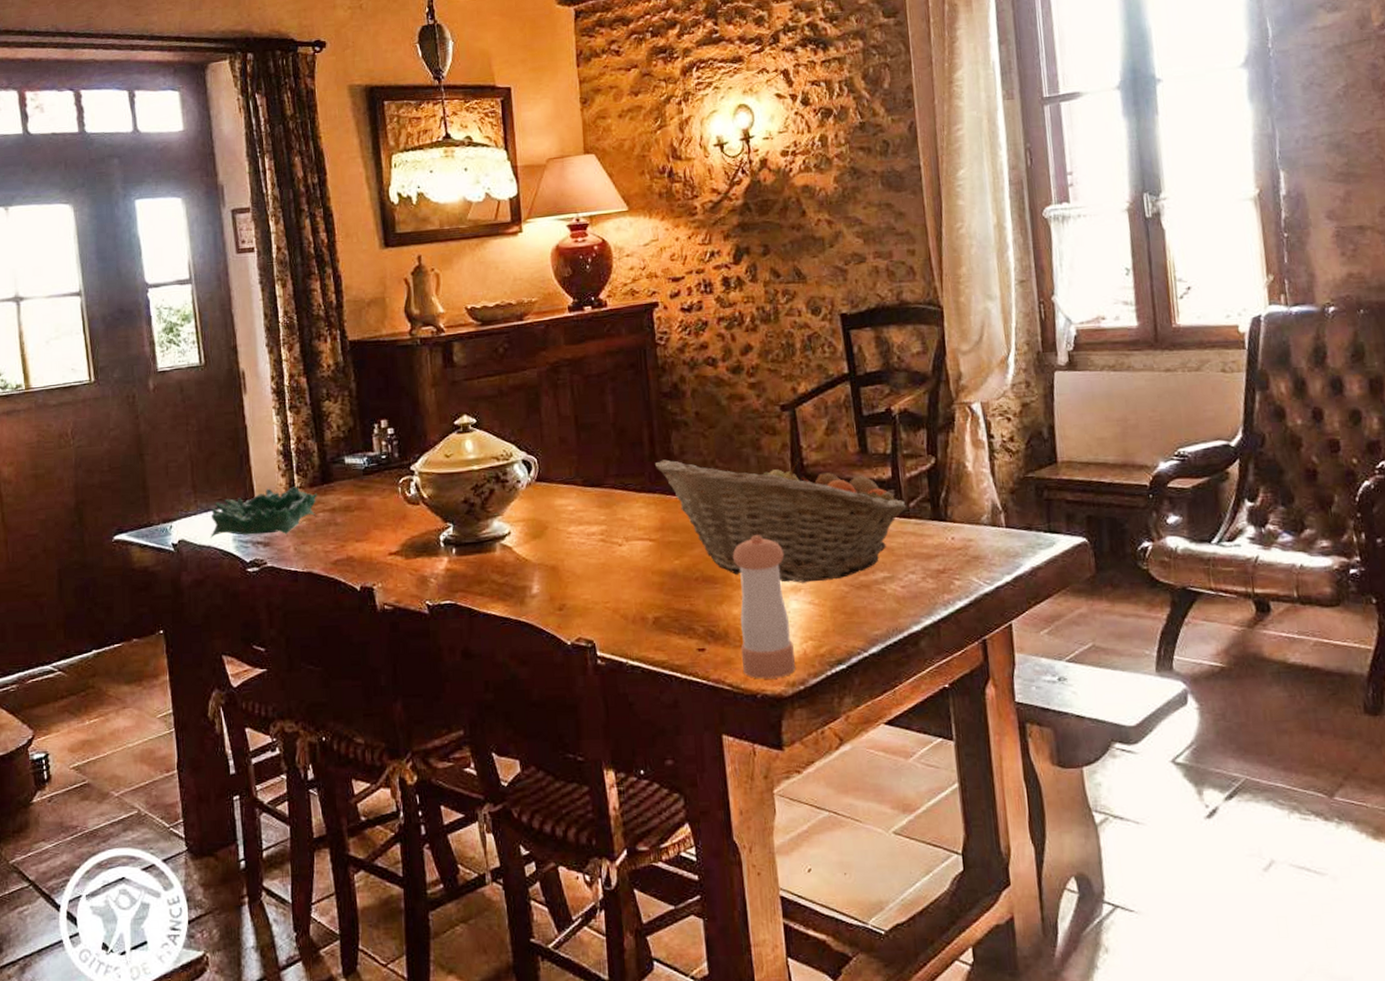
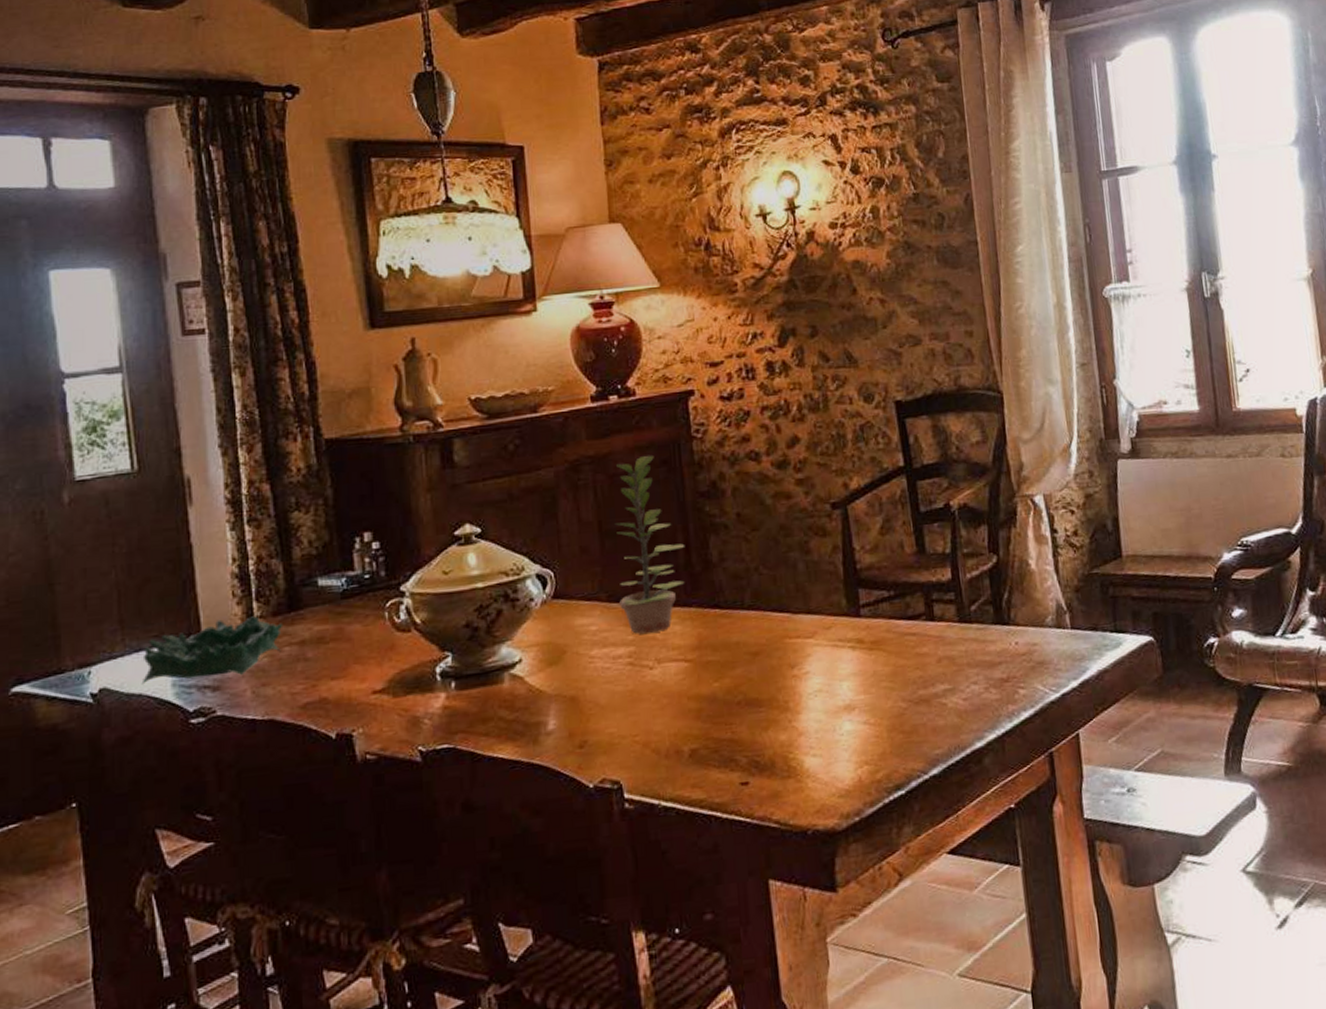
plant: none [589,359,650,515] -> present [614,455,685,634]
fruit basket: present [654,457,907,583] -> none [690,561,968,701]
pepper shaker: present [732,535,795,679] -> none [779,649,850,813]

